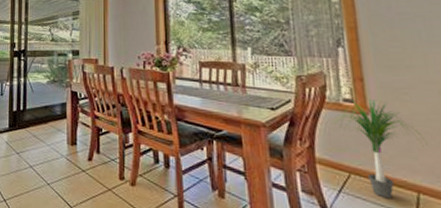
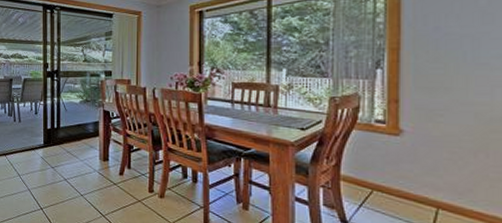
potted plant: present [334,99,427,199] -> none [363,121,455,213]

